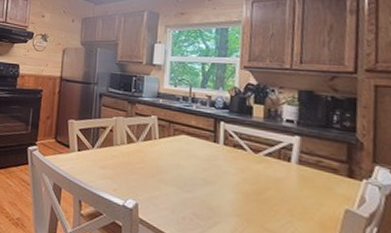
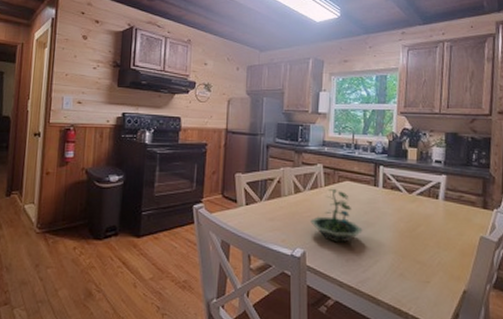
terrarium: none [144,141,201,199] -> present [310,188,363,243]

